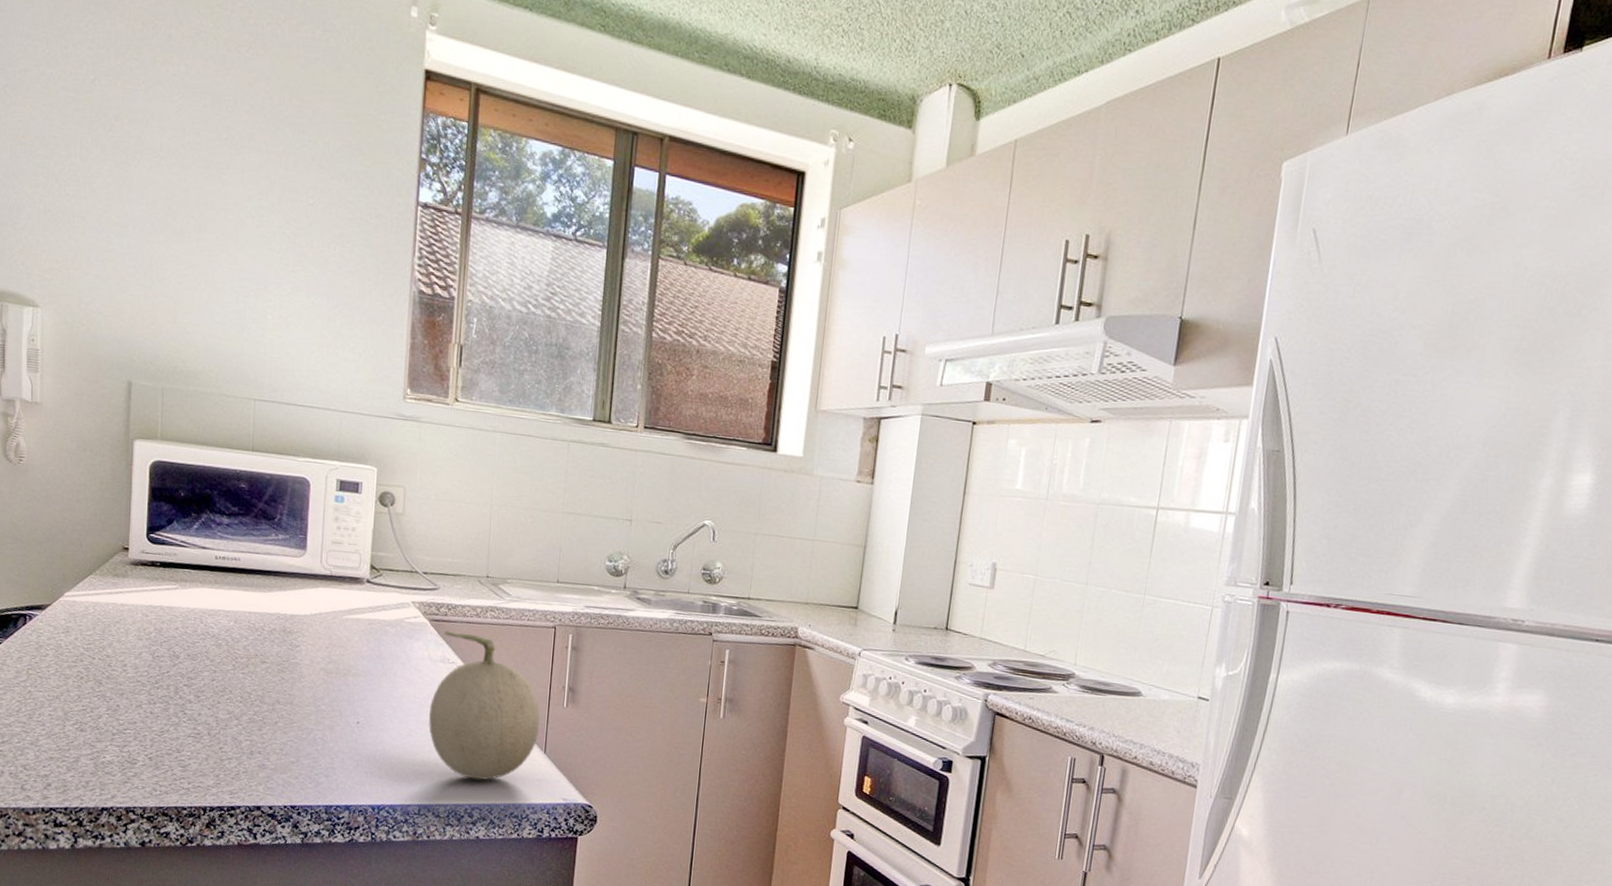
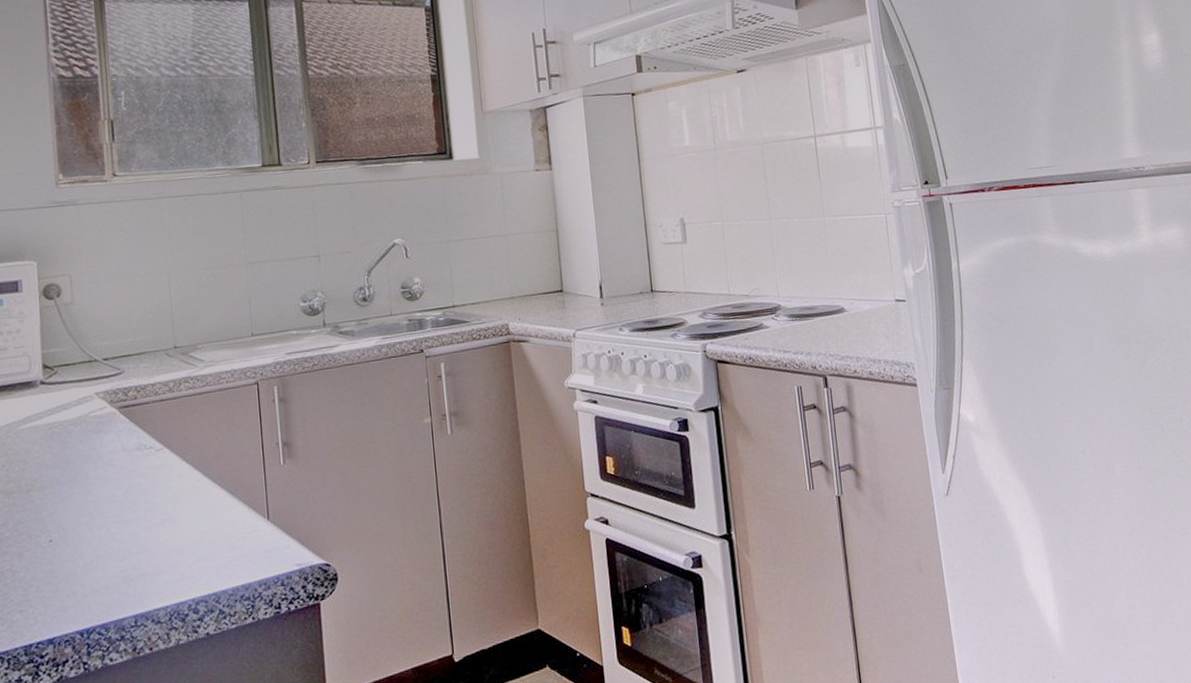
fruit: present [429,631,540,780] -> none [132,411,258,570]

